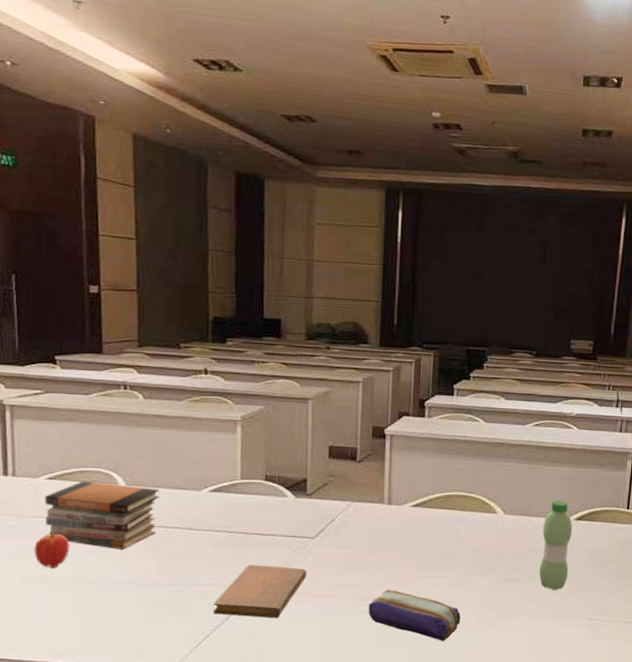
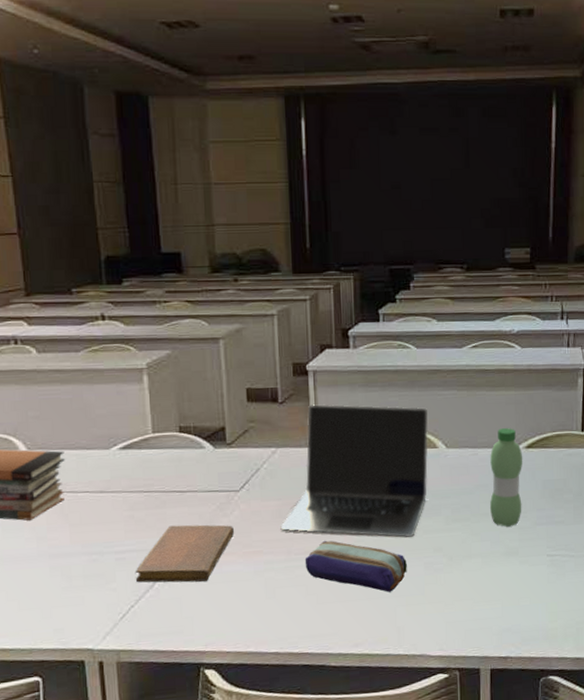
laptop: none [348,465,491,592] -> present [280,404,429,537]

